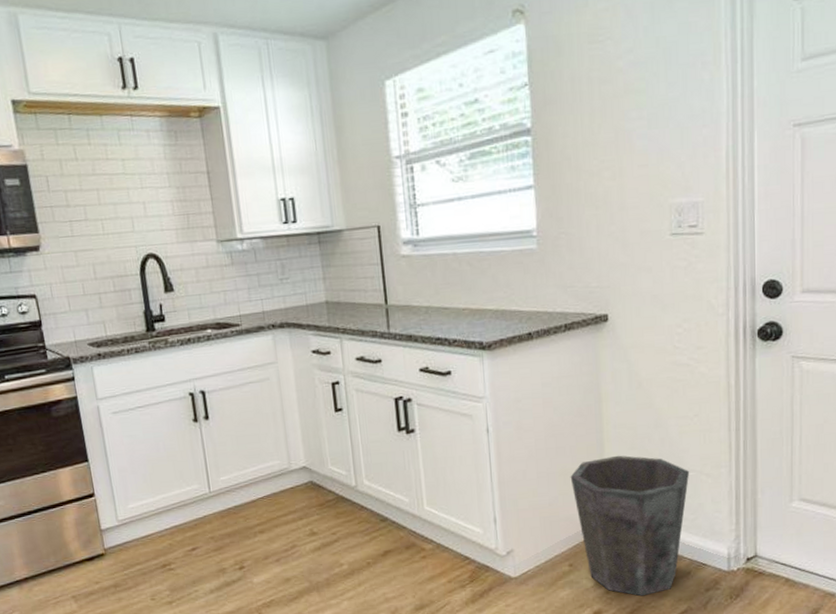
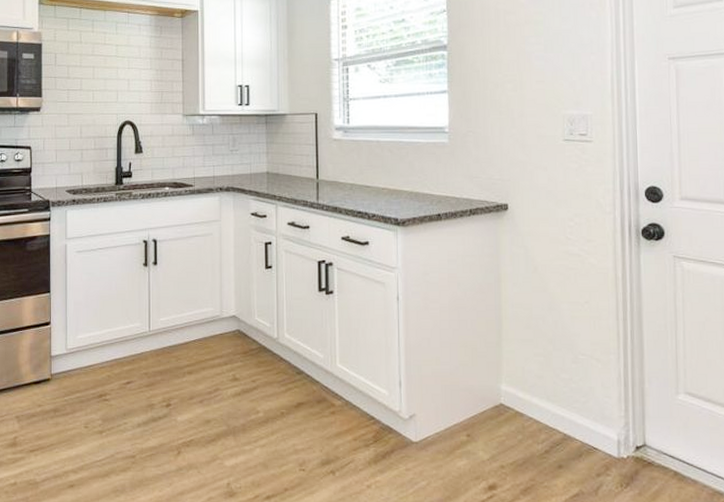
waste bin: present [570,455,690,597] -> none [470,333,581,475]

